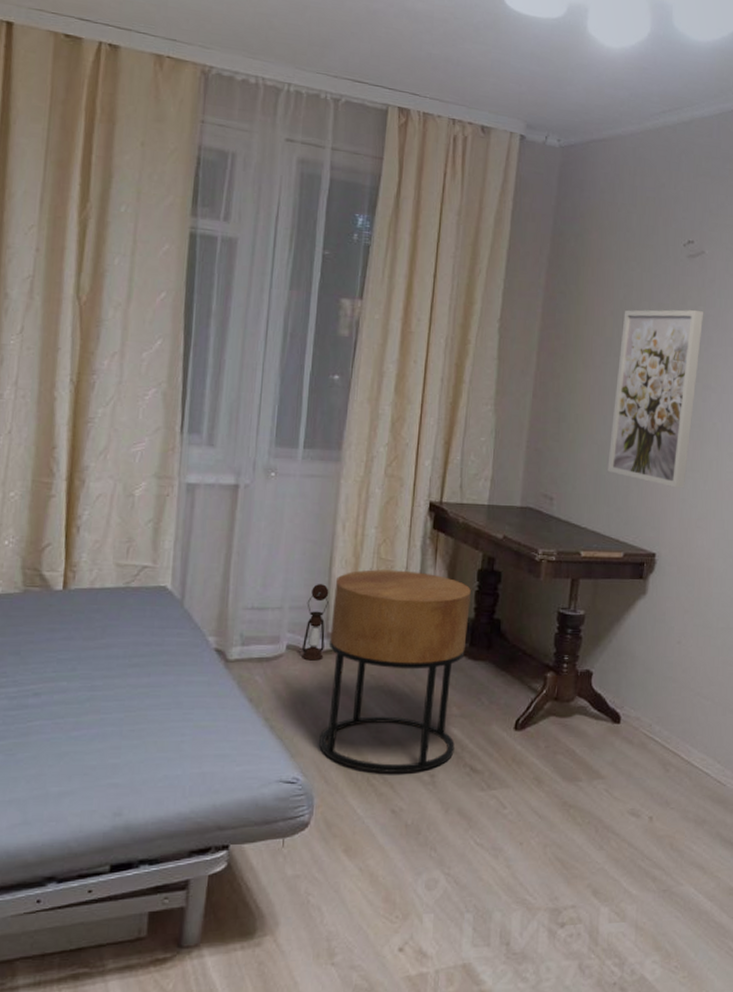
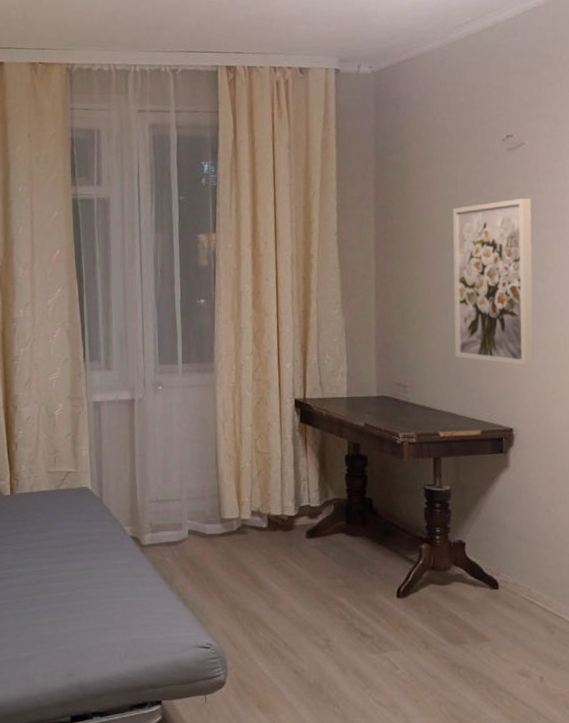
lantern: present [302,584,329,661] -> none [200,477,220,543]
side table: present [319,569,471,773] -> none [222,460,344,638]

